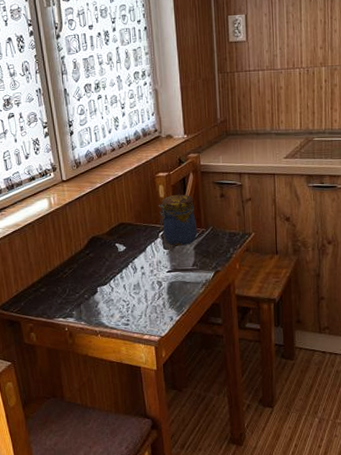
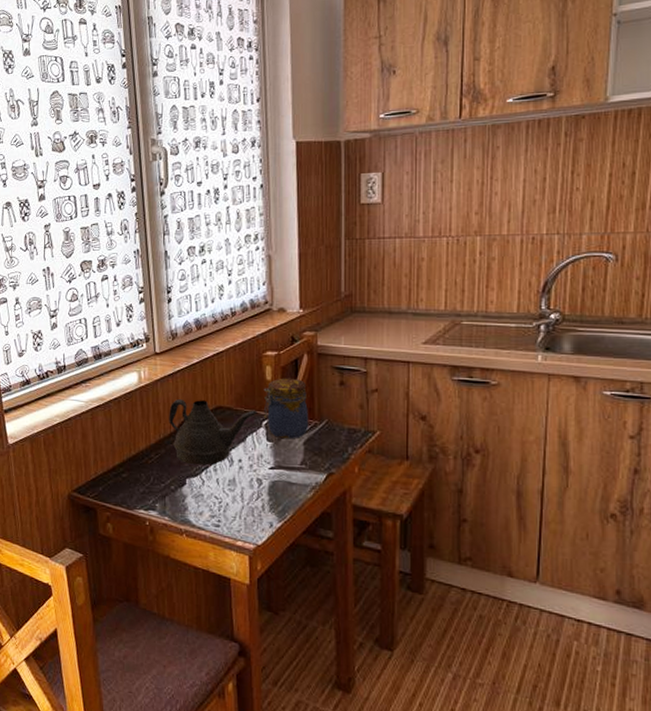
teapot: none [78,219,154,275] -> present [169,399,258,466]

